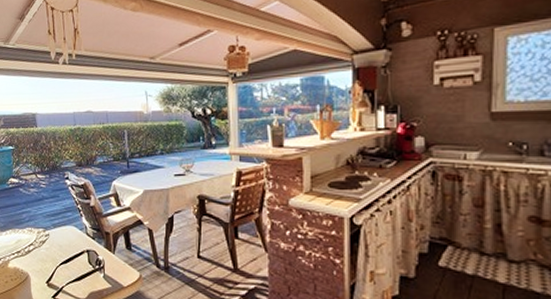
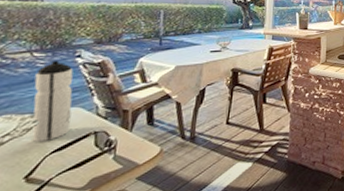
water bottle: none [41,181,70,254] -> present [32,60,74,142]

